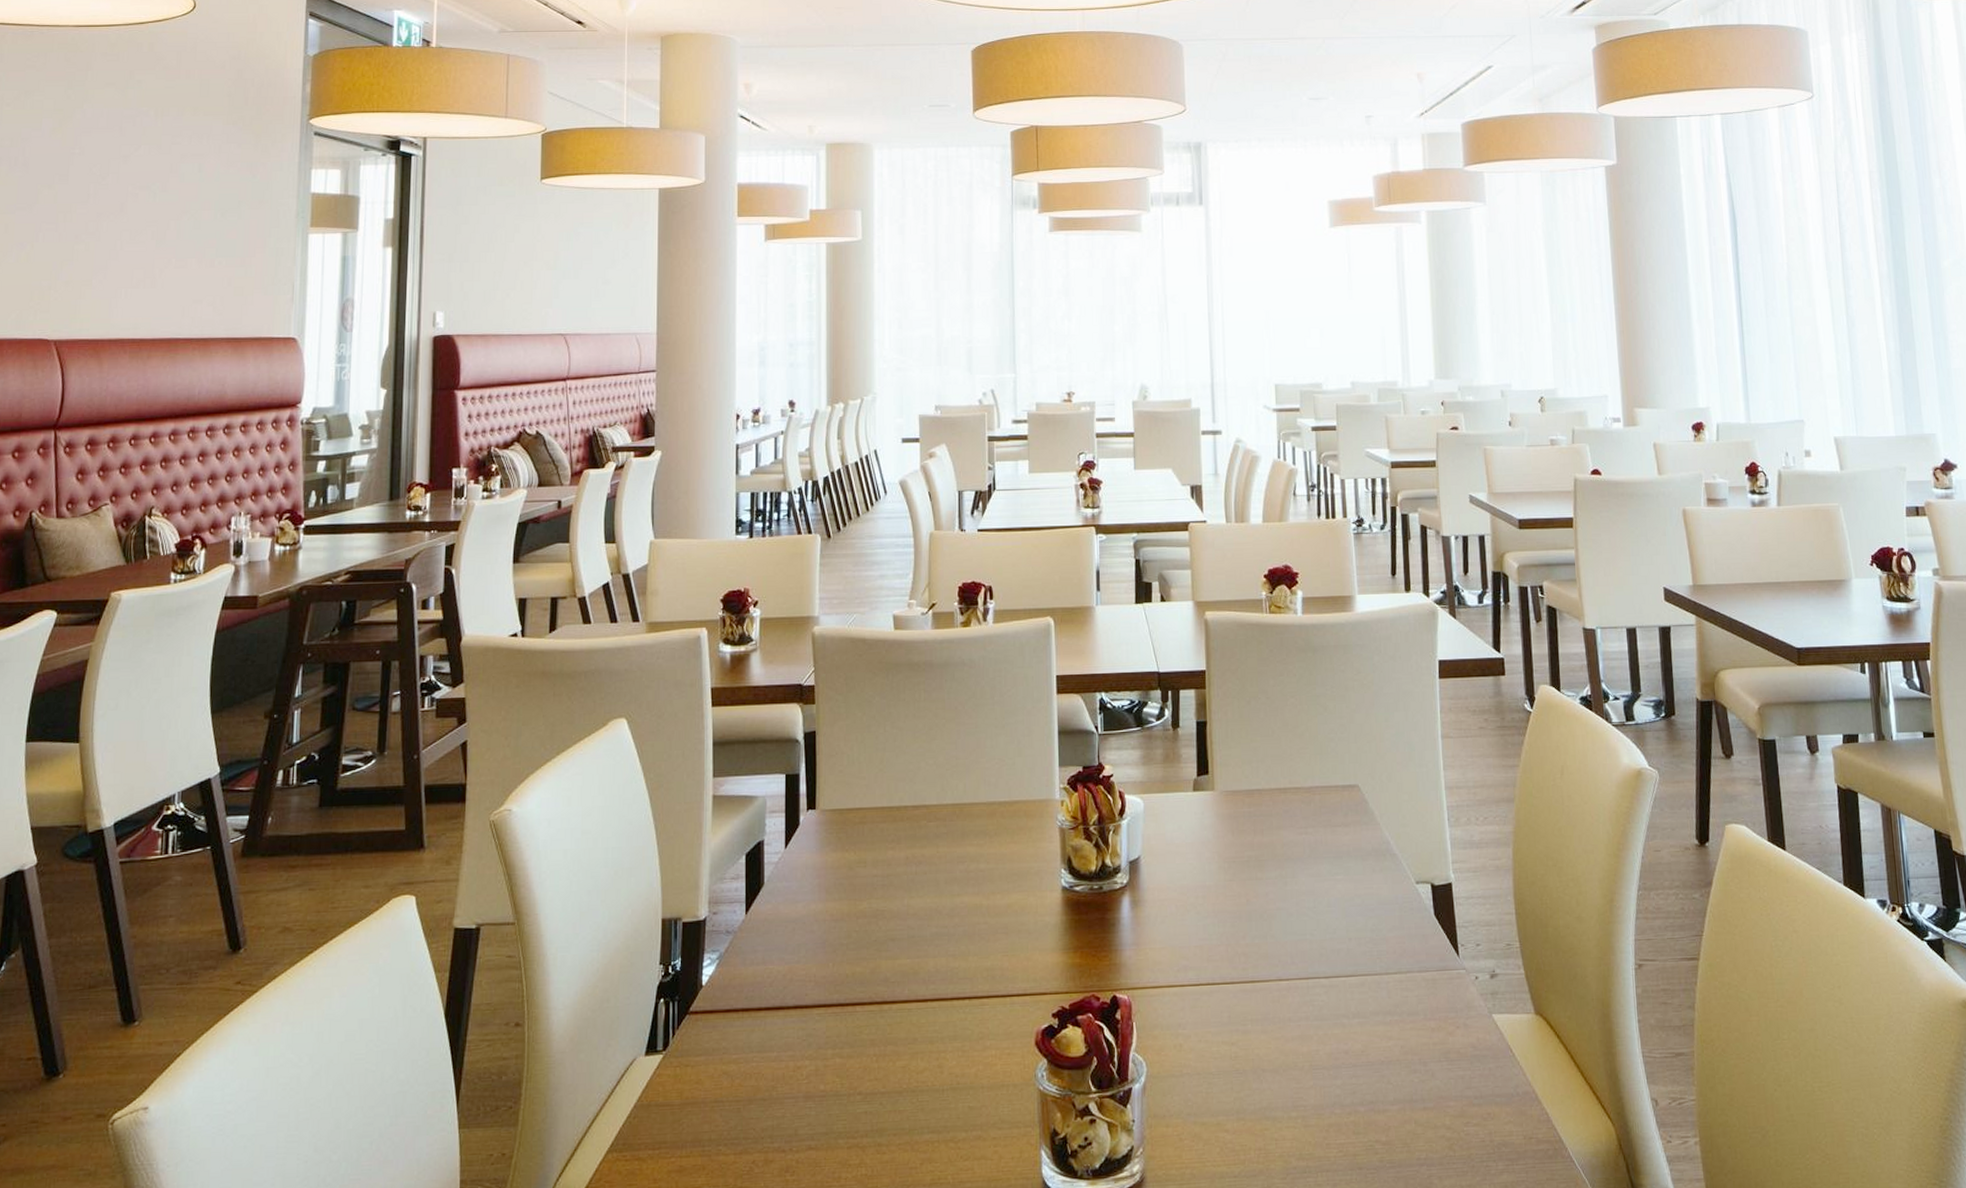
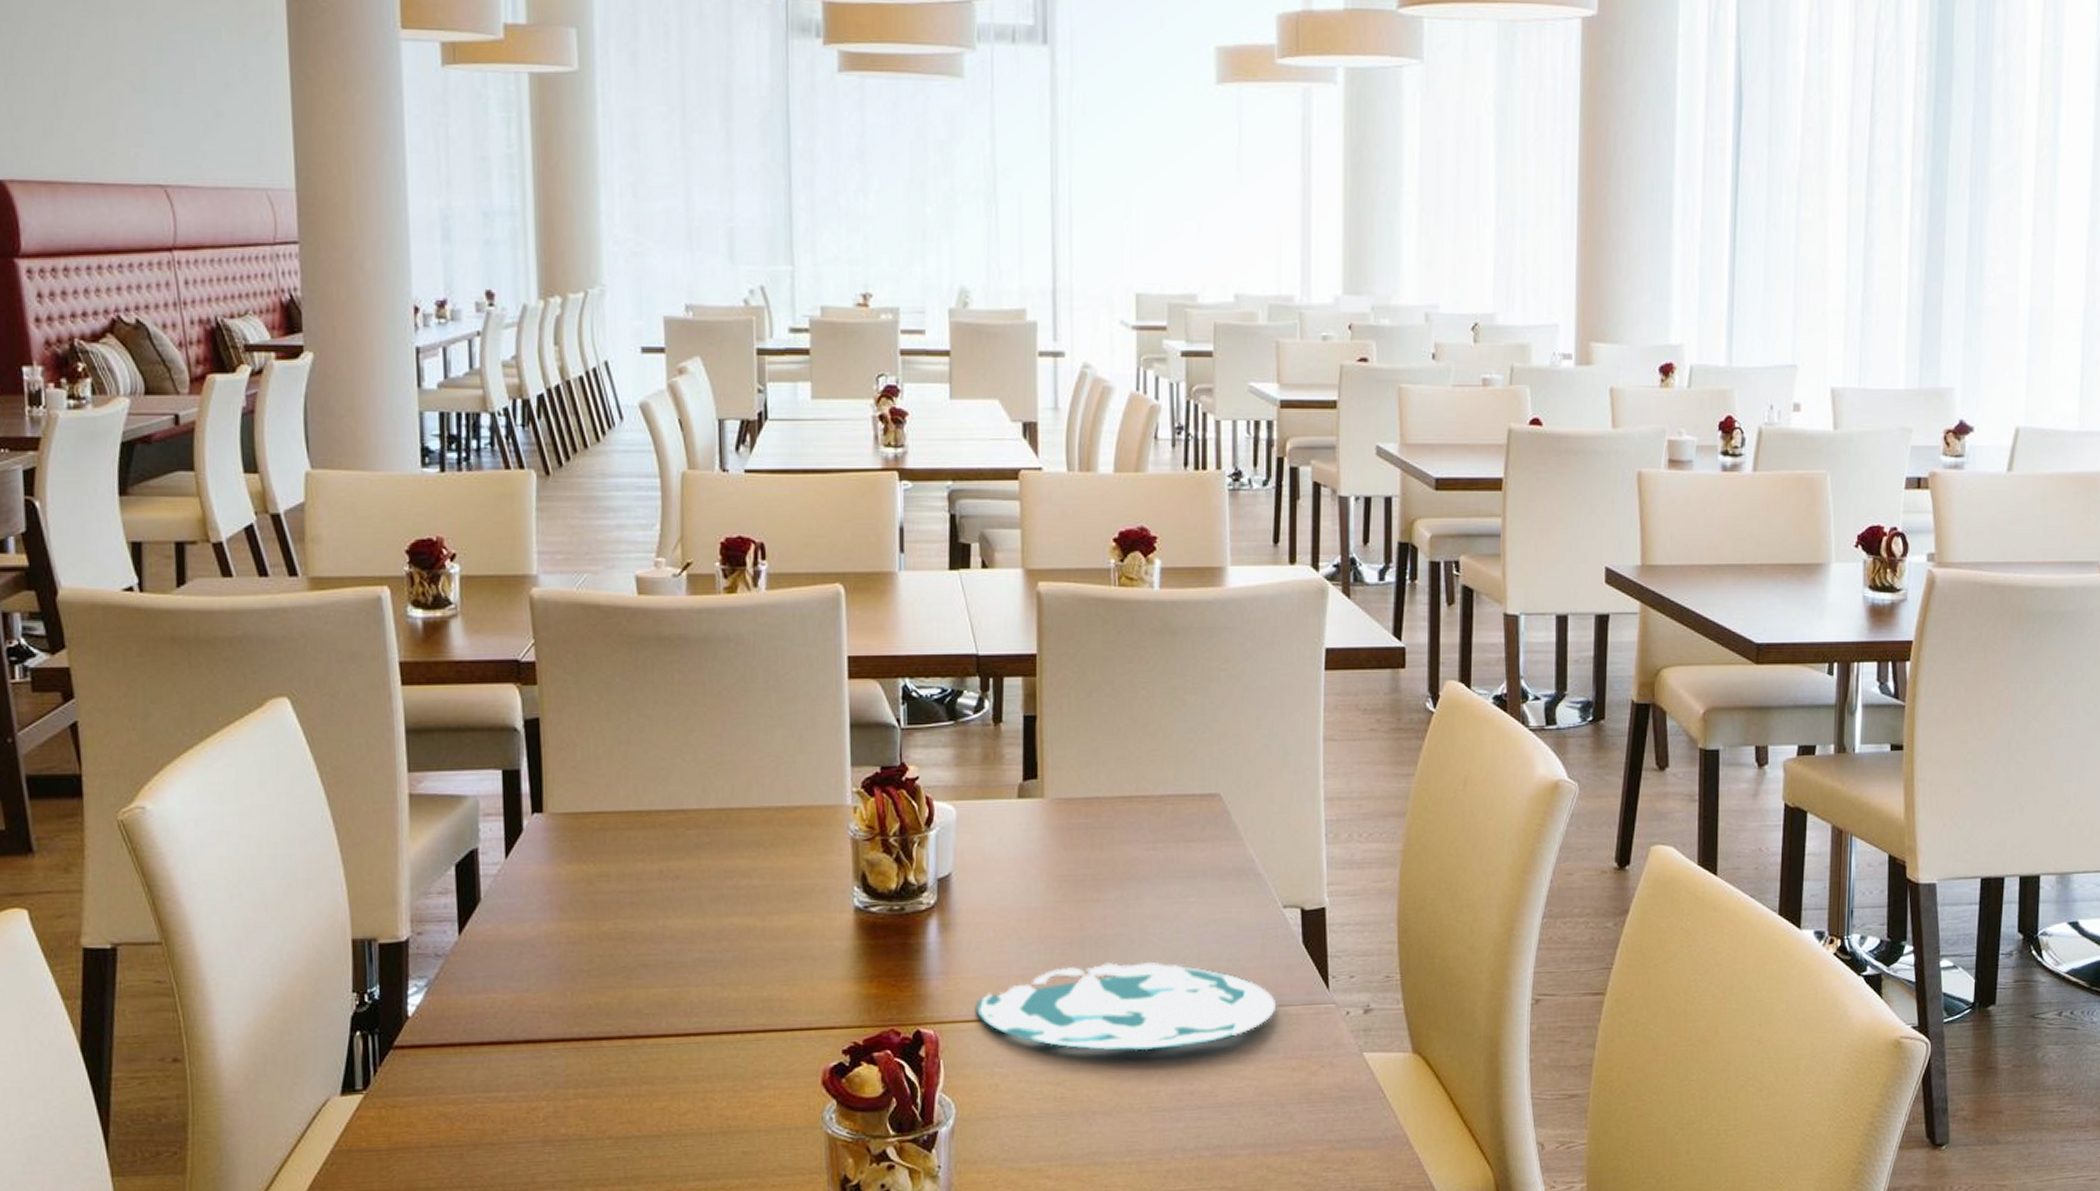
plate: none [1162,932,1414,1014] -> present [976,961,1275,1051]

